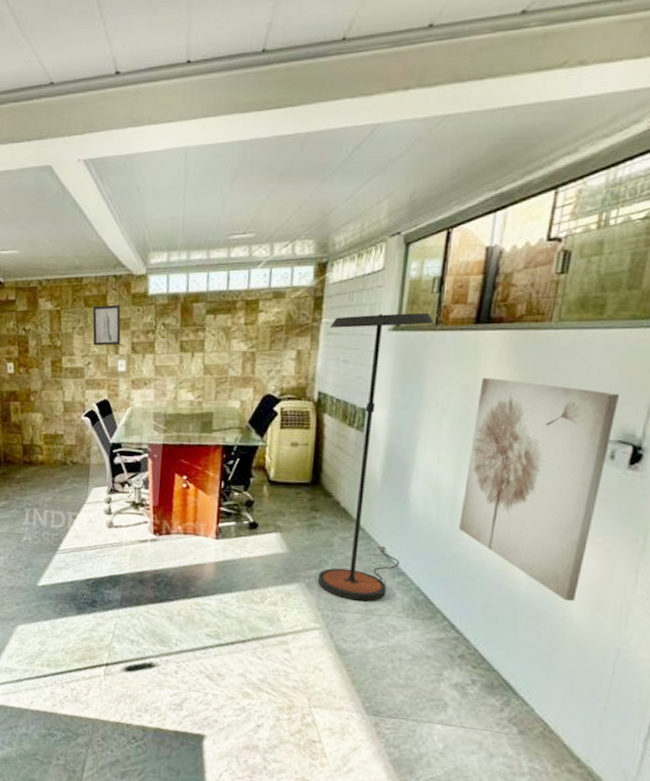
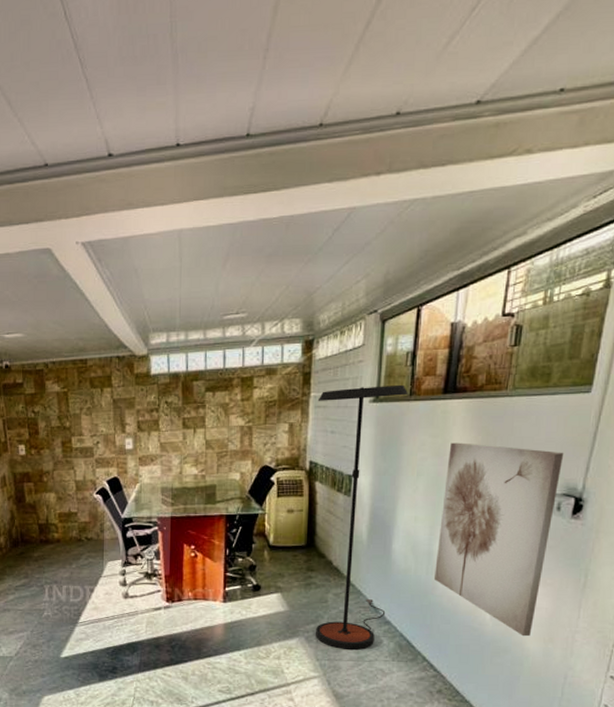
wall art: present [92,304,121,346] -> none [98,385,127,426]

